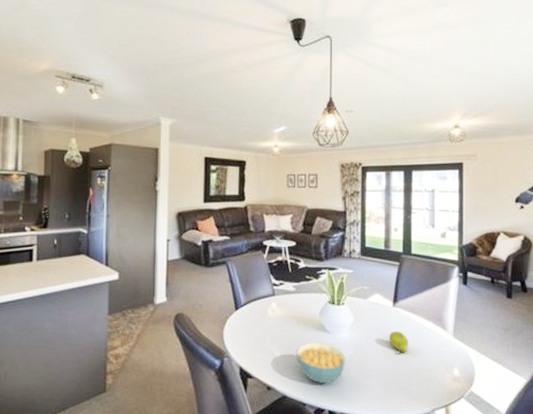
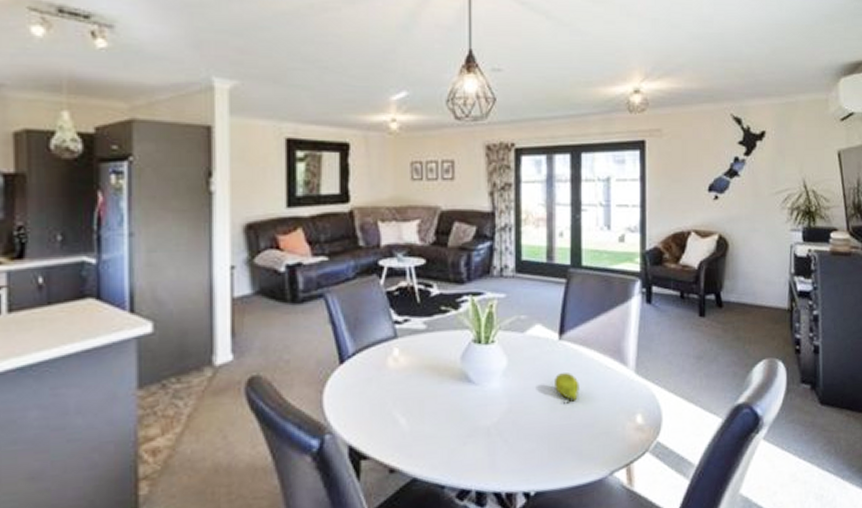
cereal bowl: present [295,342,346,384] -> none [428,397,498,456]

